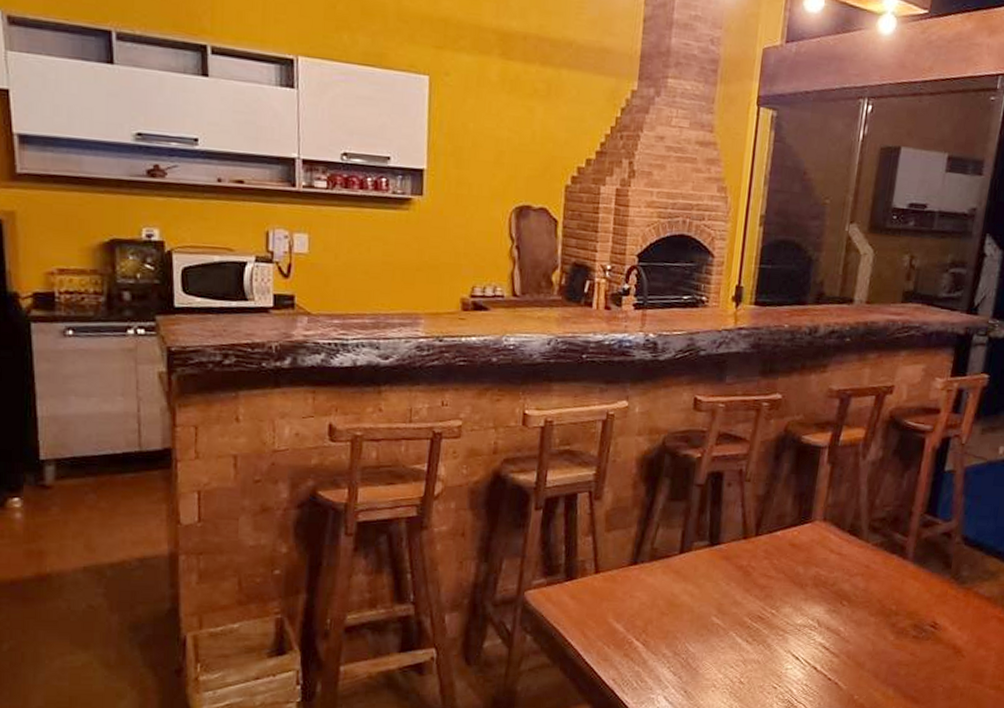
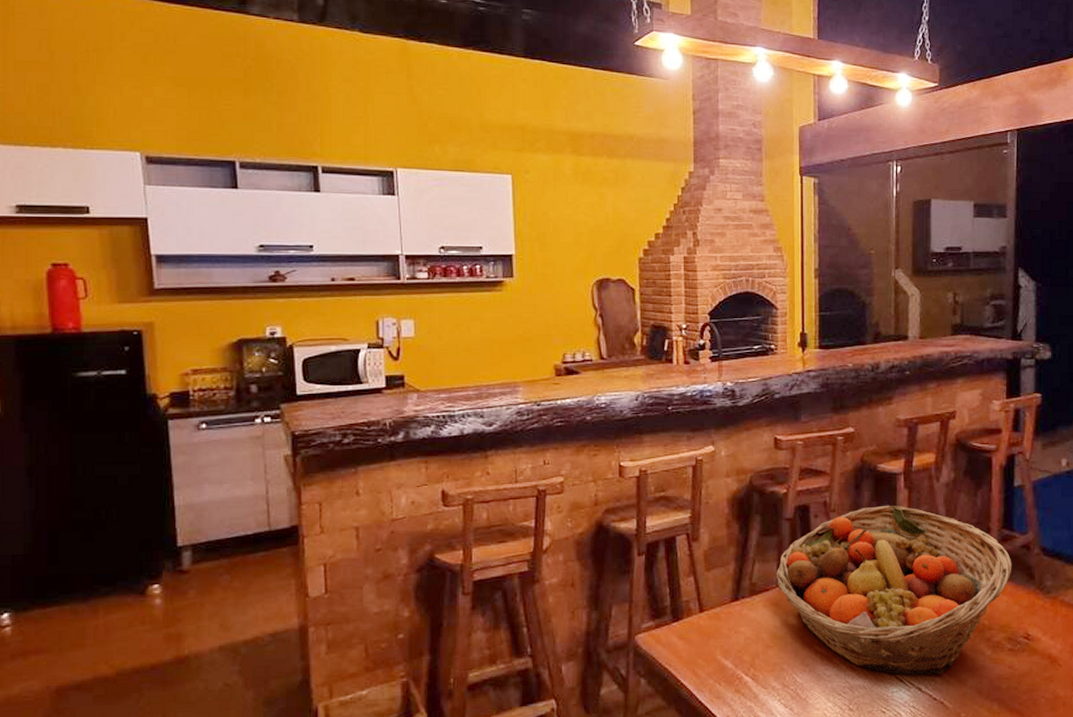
fruit basket: none [679,479,930,656] -> present [776,505,1012,675]

